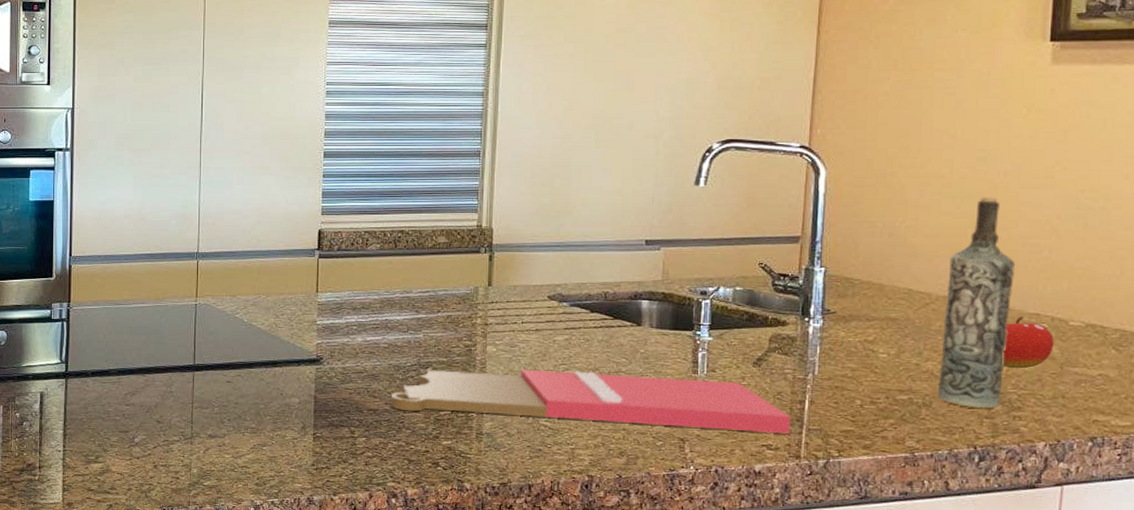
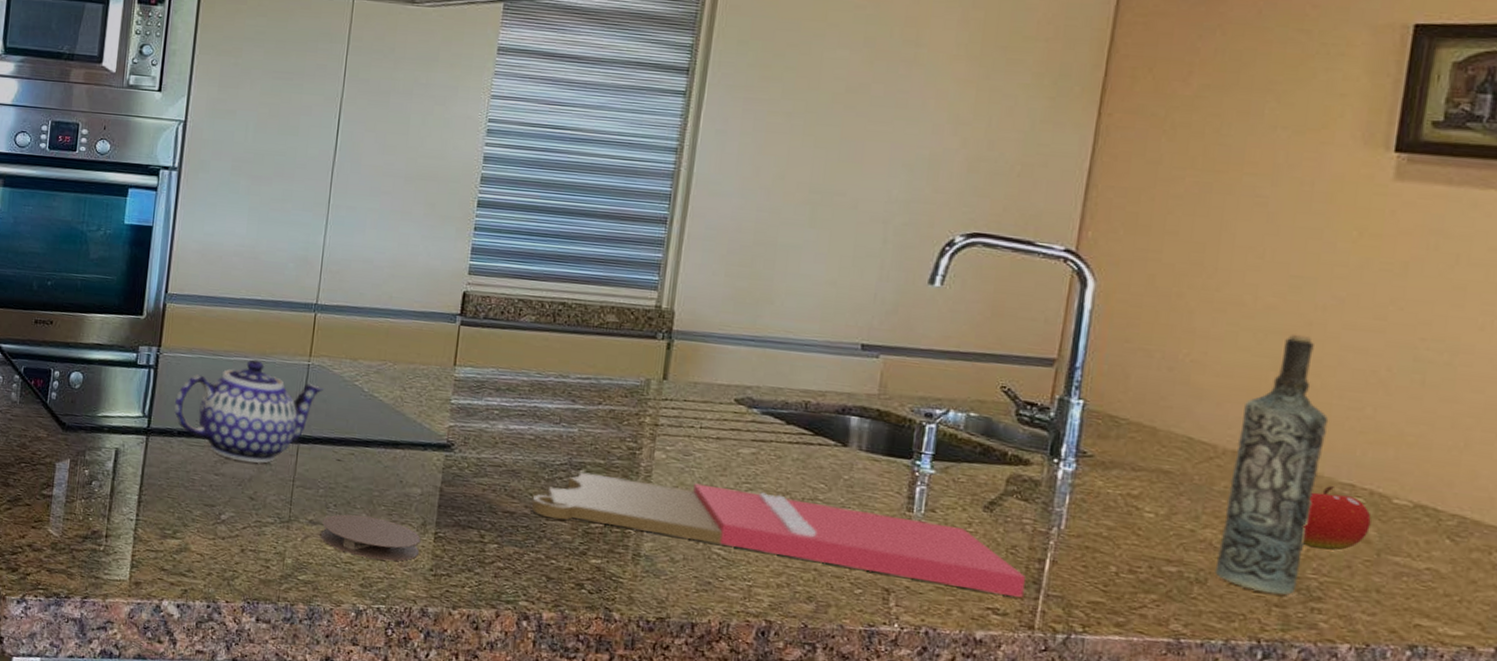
teapot: none [87,305,210,392] -> present [174,359,324,464]
coaster: none [220,426,303,461] -> present [321,514,421,561]

